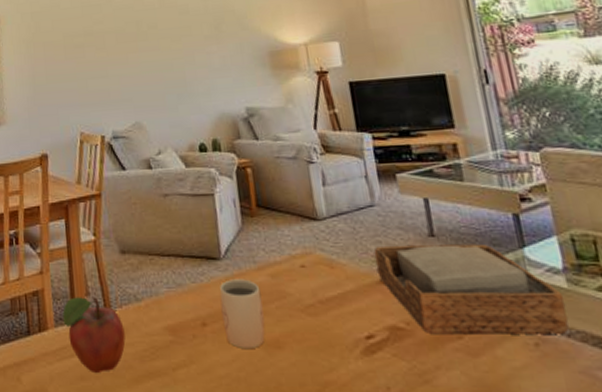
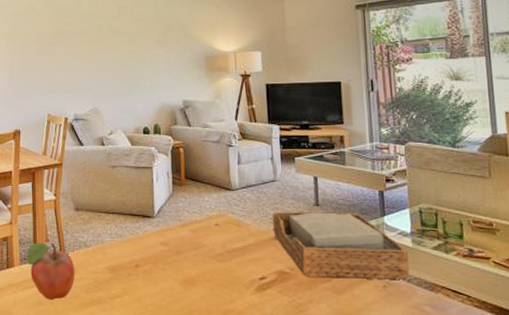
mug: present [219,279,265,348] -> none [151,233,184,284]

